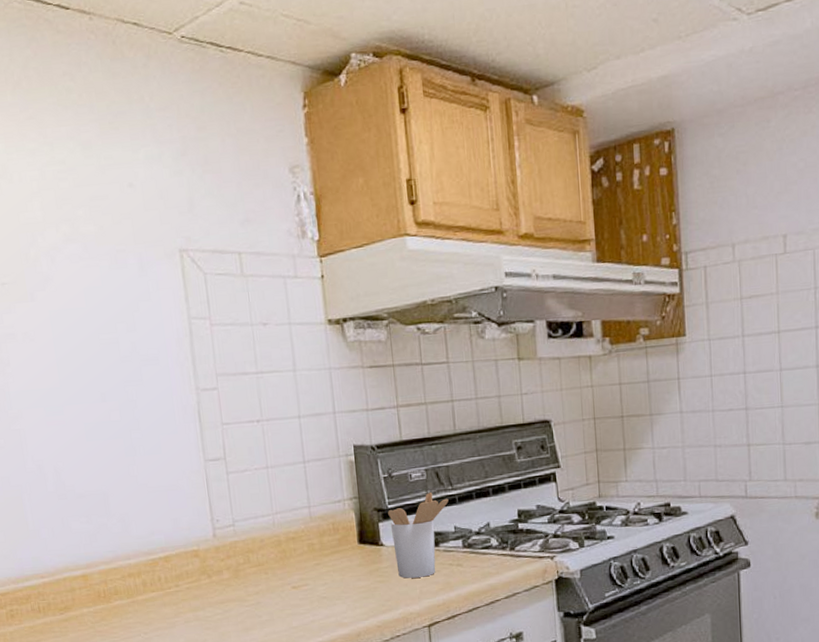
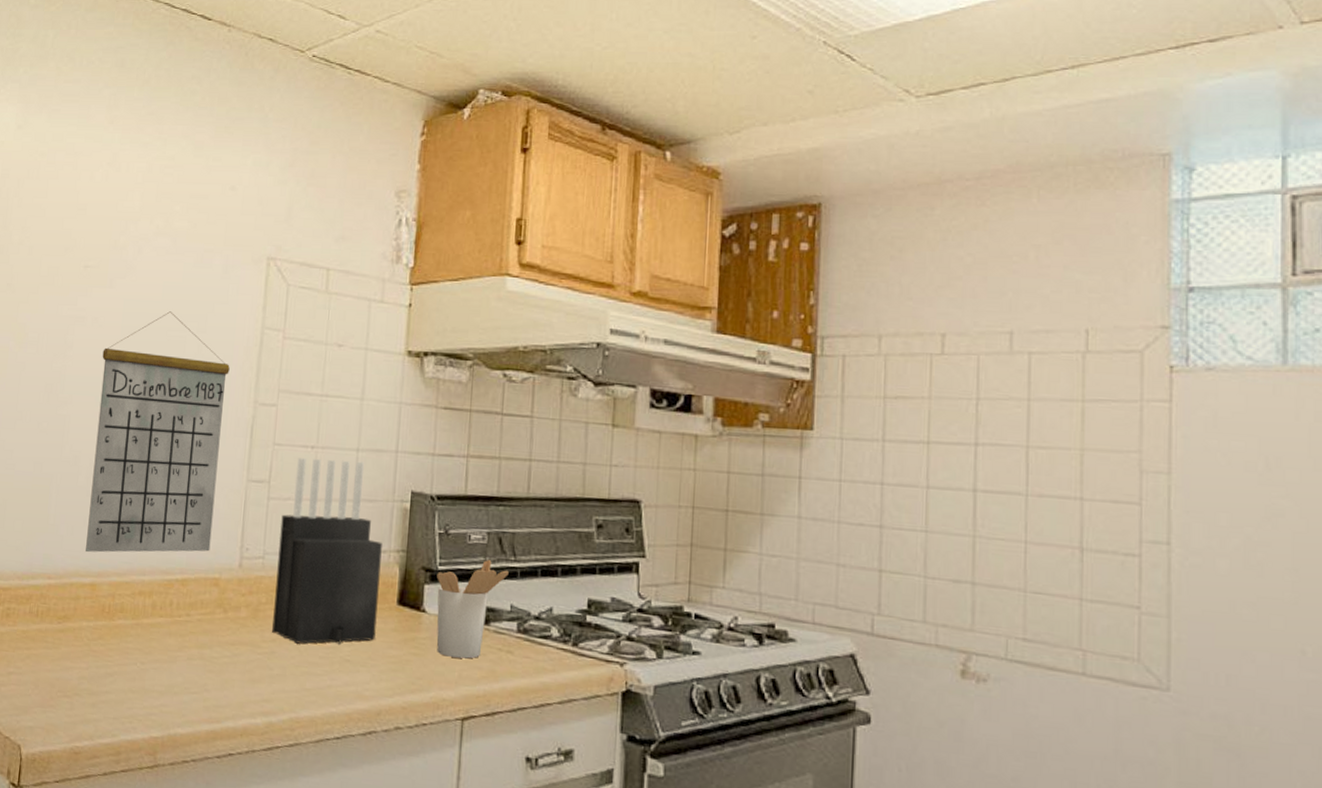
calendar: none [40,316,184,549] -> present [85,311,230,553]
knife block: none [242,426,345,592] -> present [272,458,382,645]

